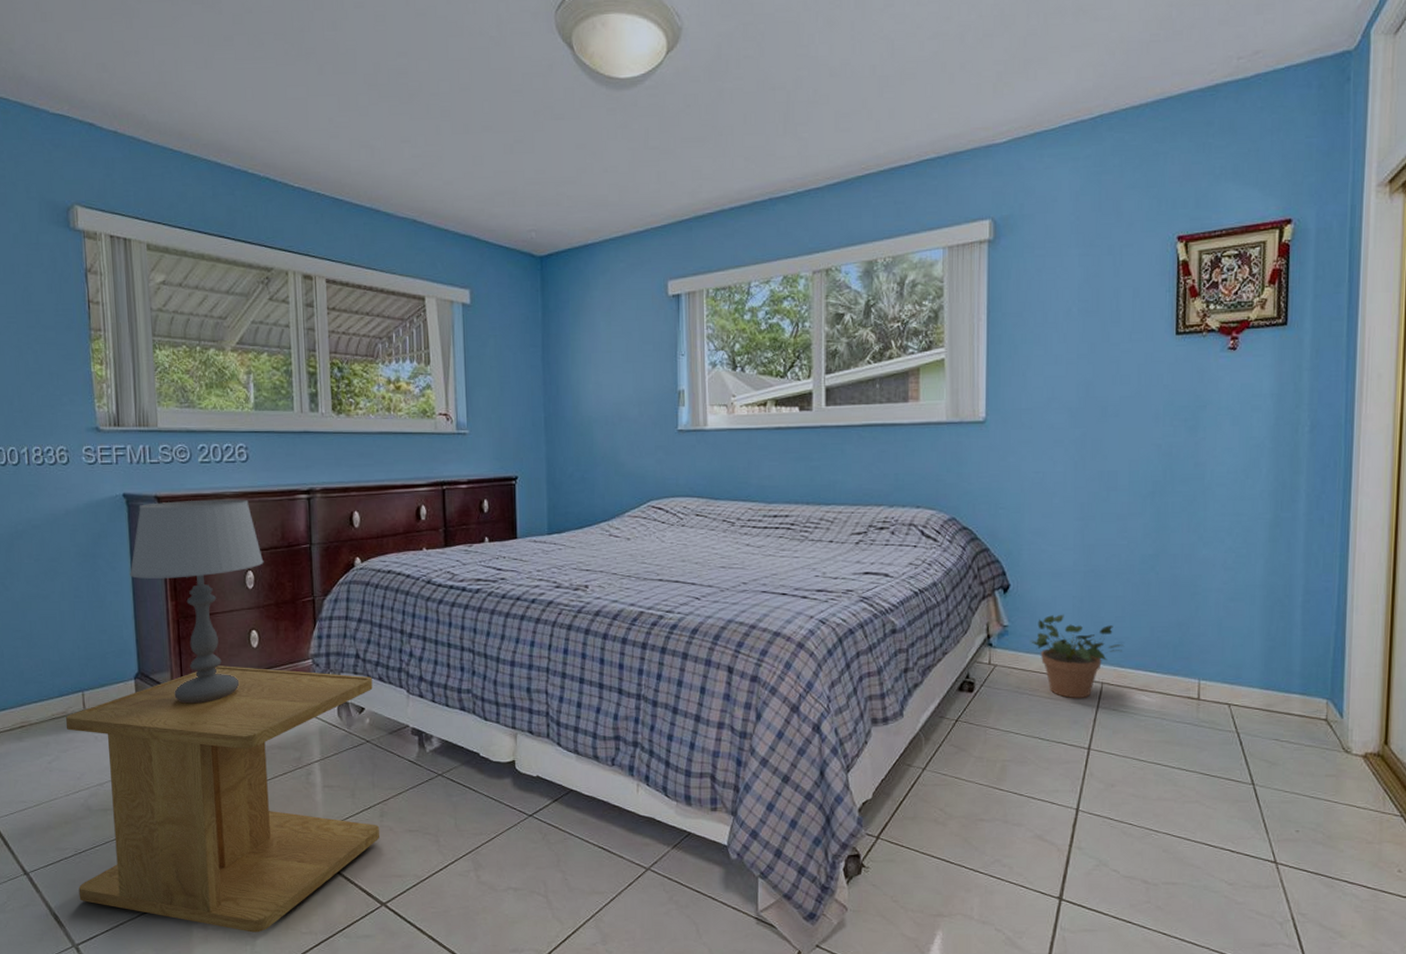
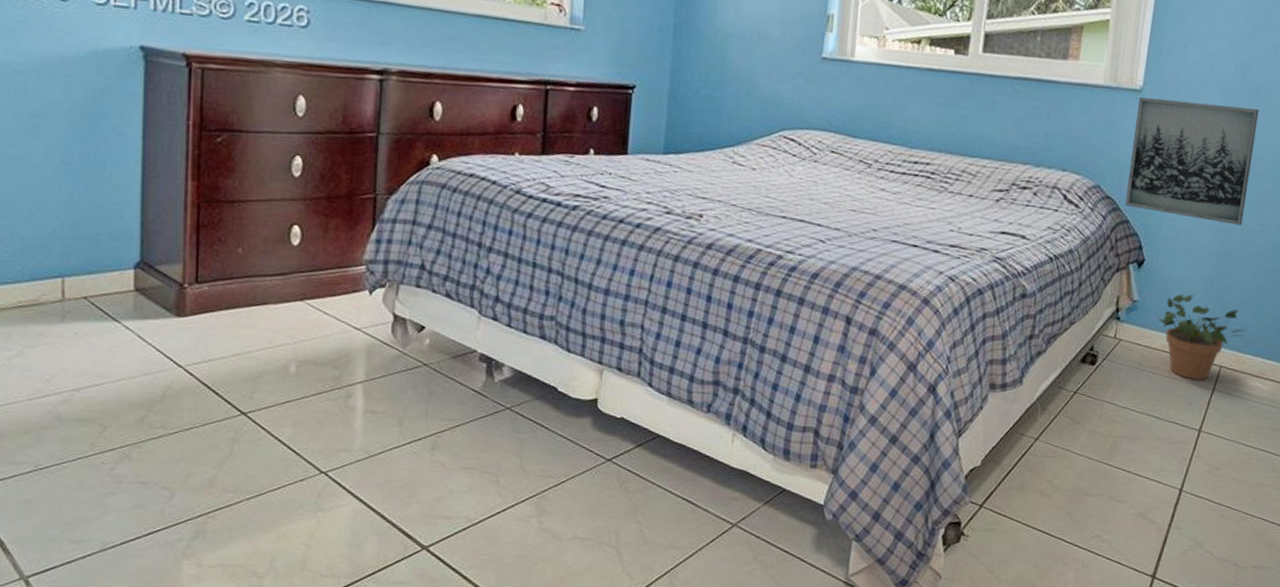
side table: present [65,665,379,933] -> none [35,262,438,573]
table lamp: present [129,499,264,704] -> none [139,61,317,305]
wall art: none [983,425,1108,541] -> present [1125,97,1260,226]

